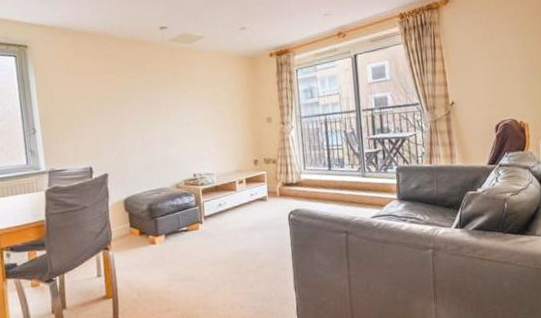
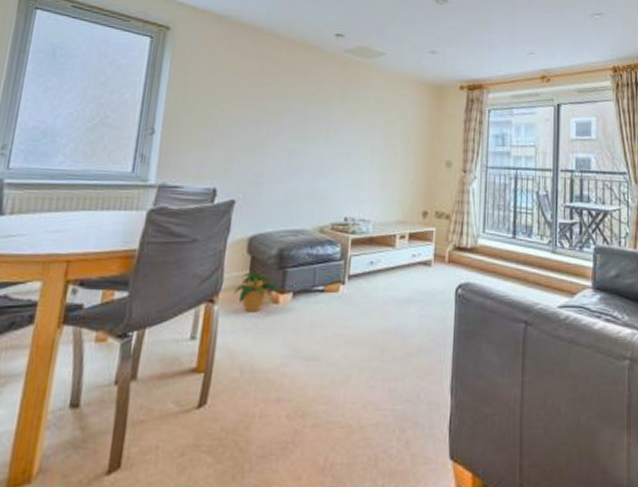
potted plant: none [121,223,154,253] -> present [234,271,279,313]

